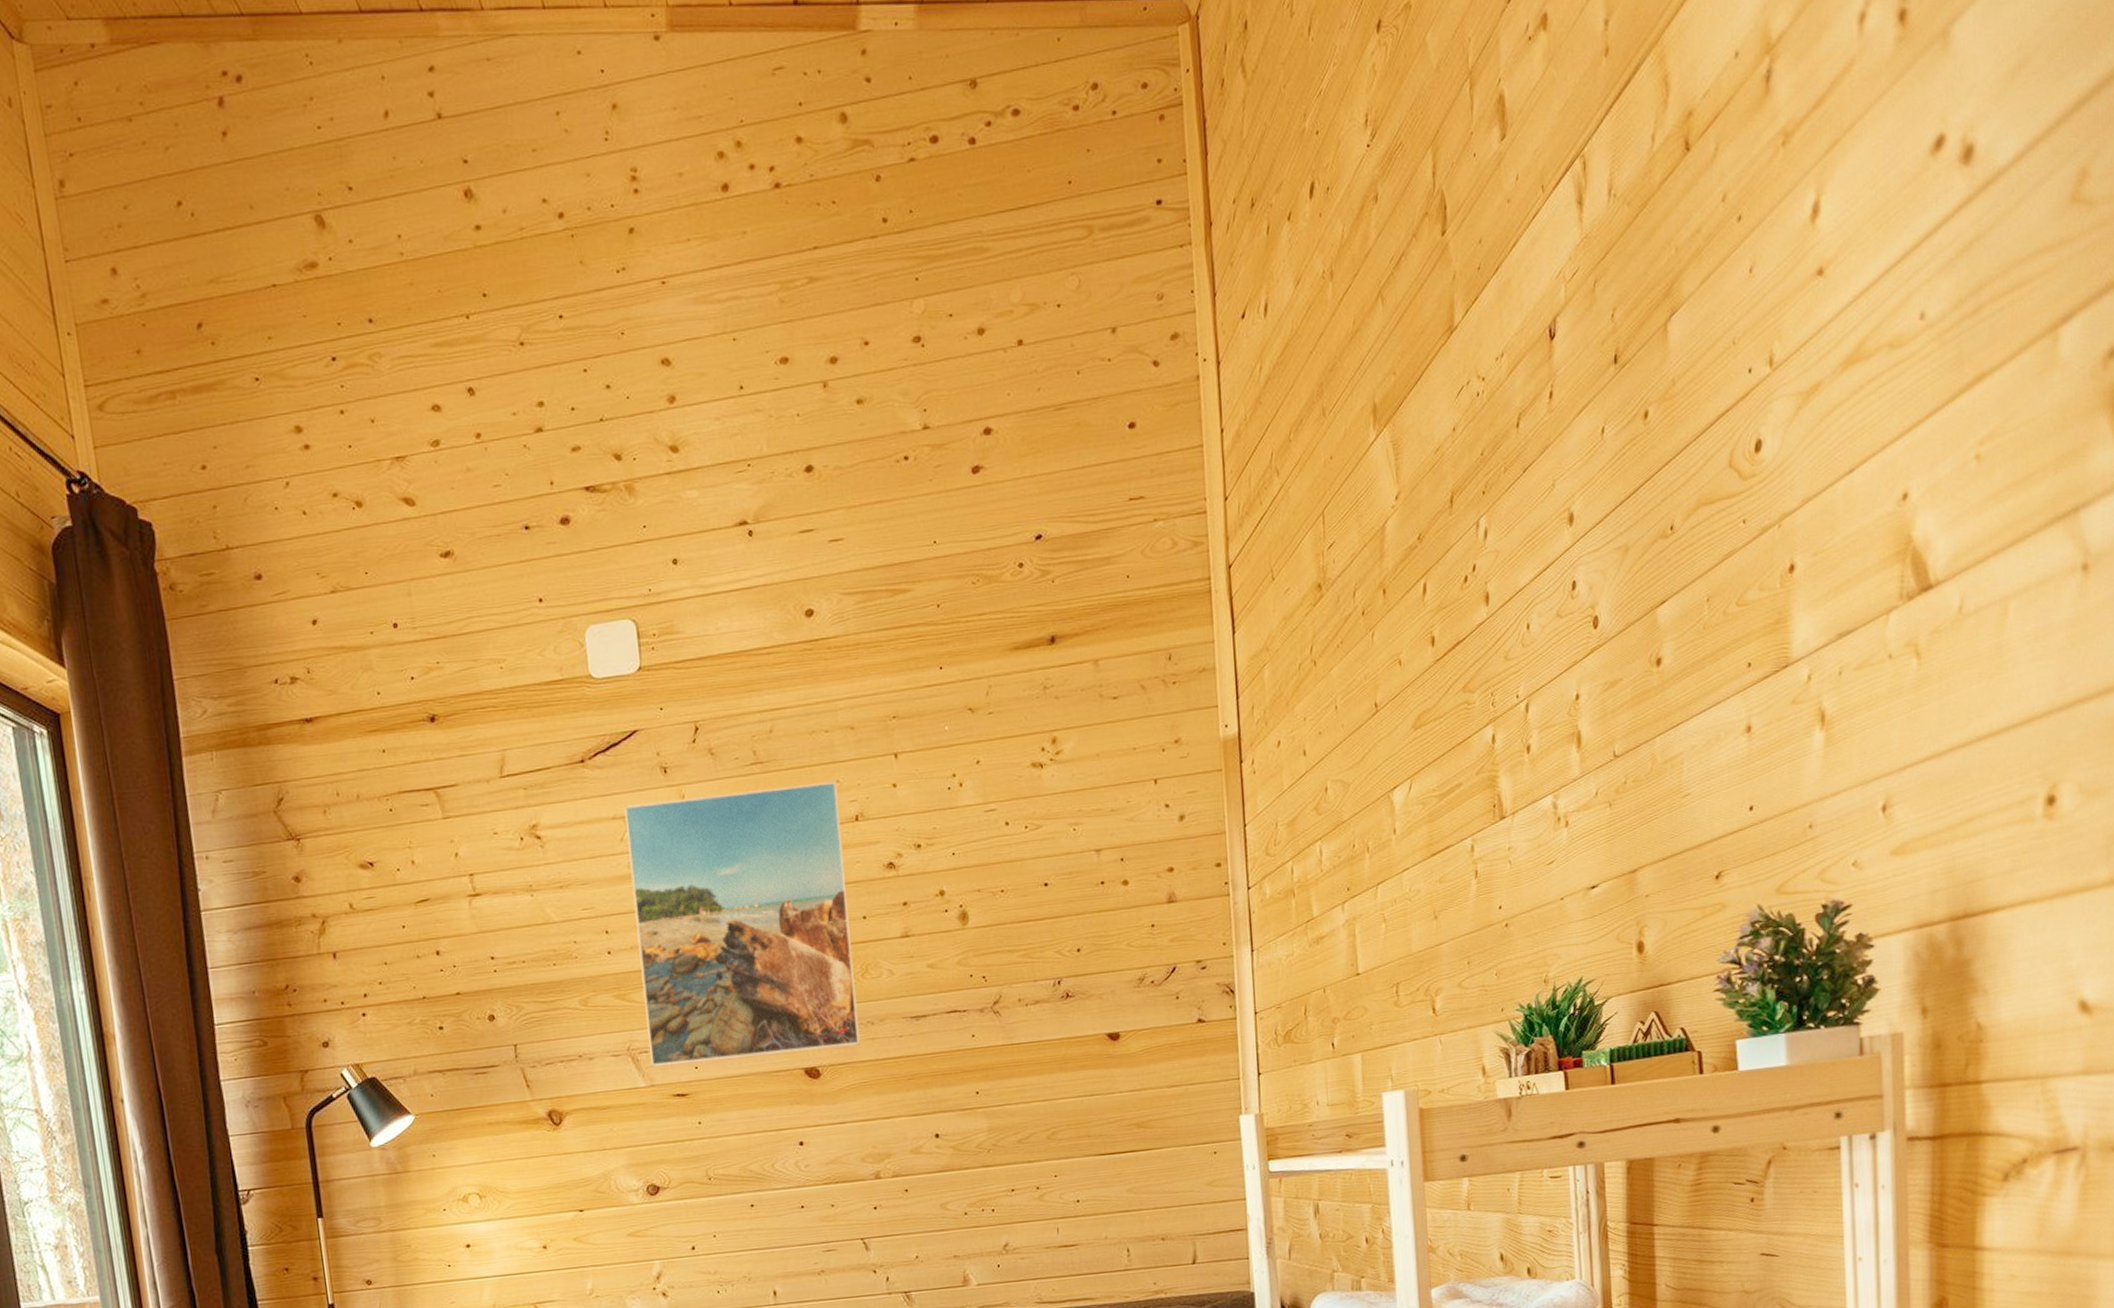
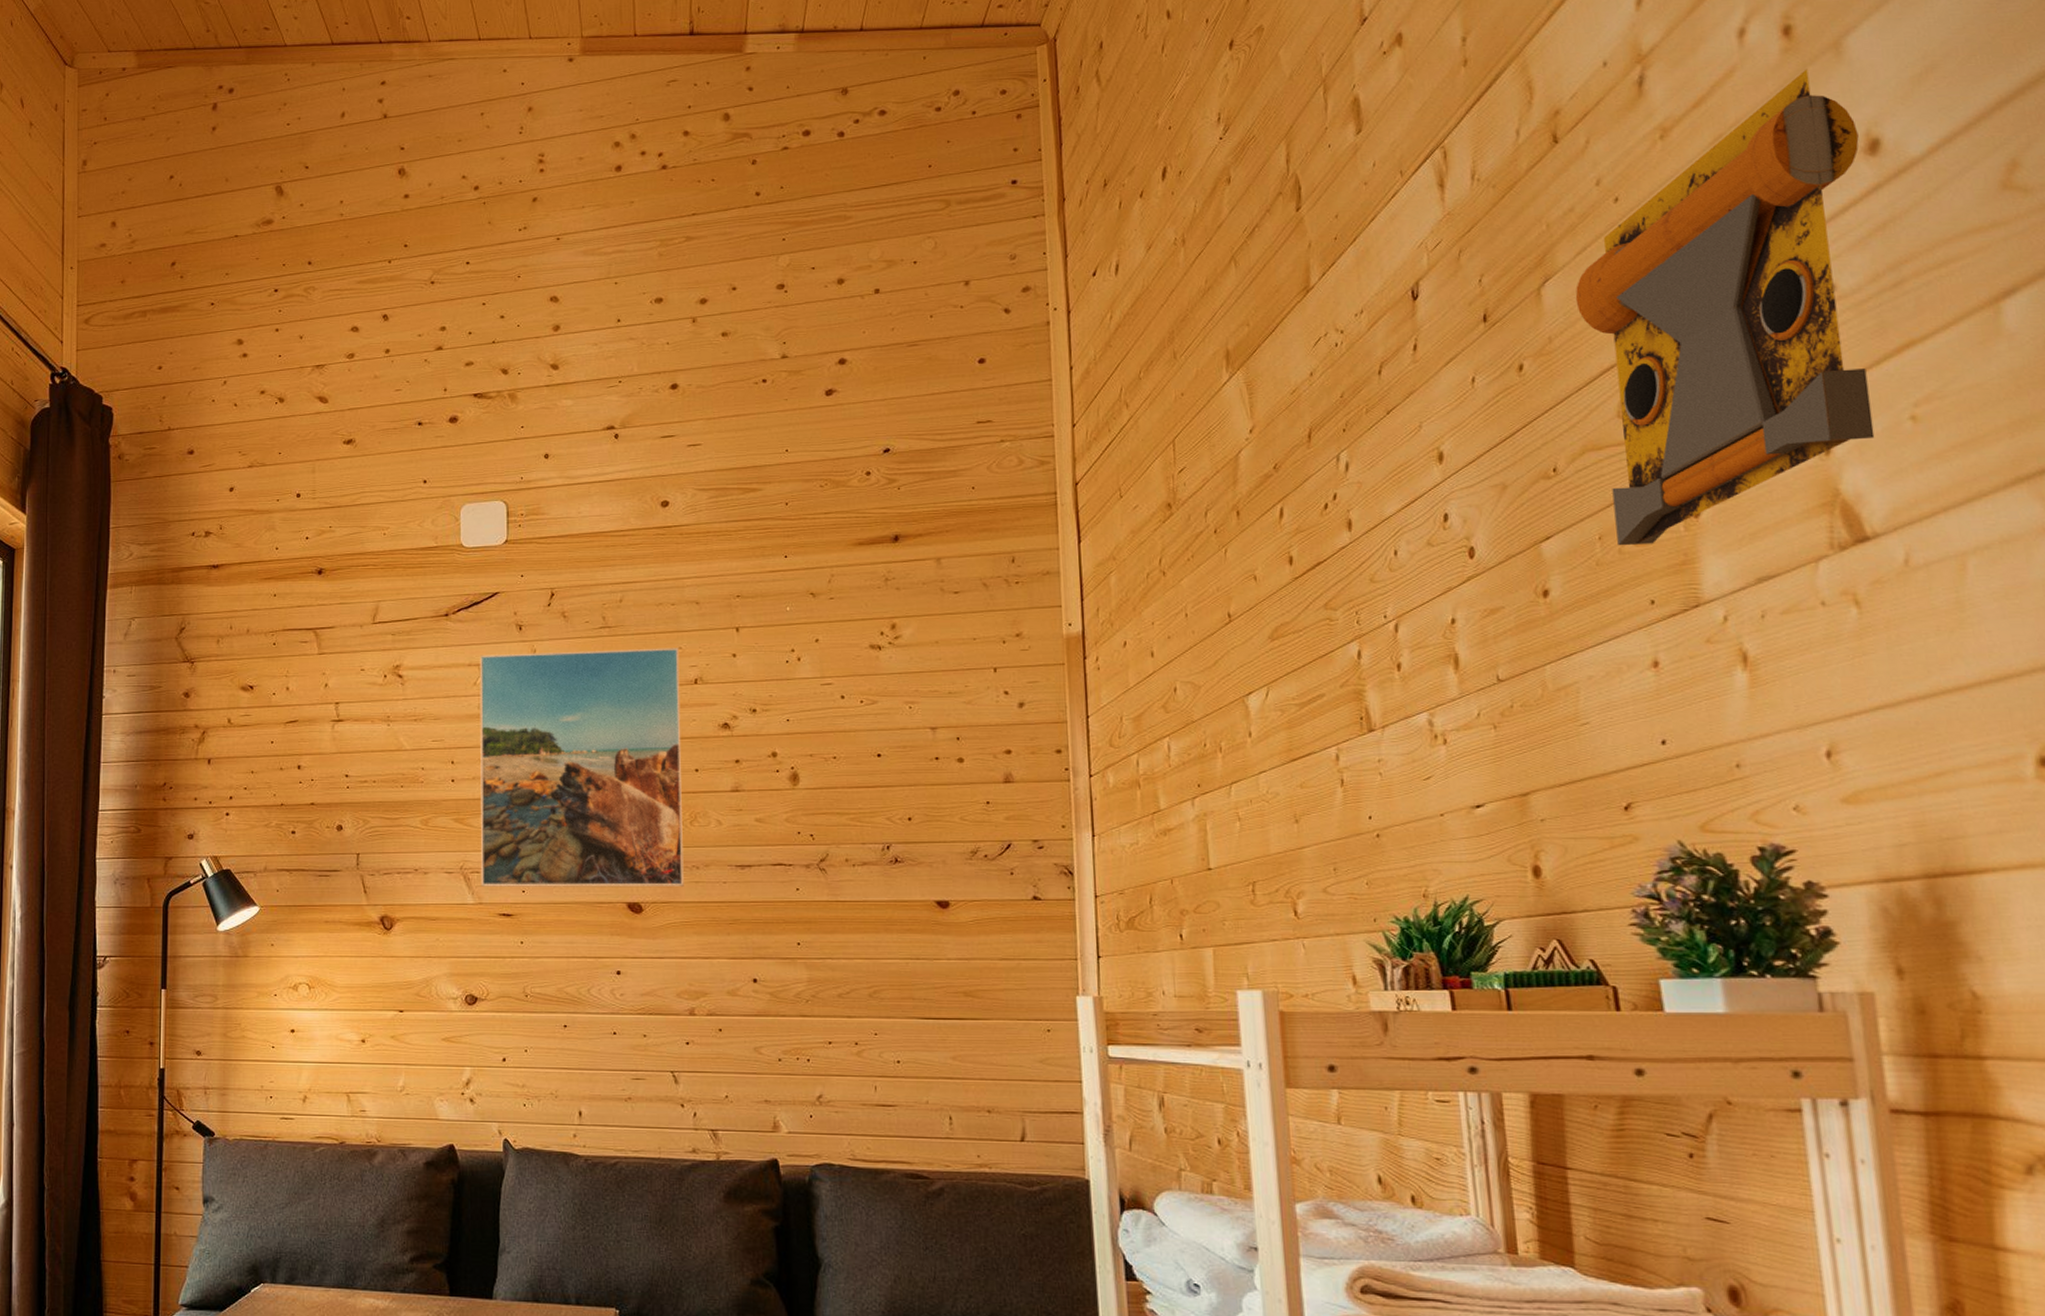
wall decoration: none [1698,62,1956,607] -> present [1575,69,1875,546]

